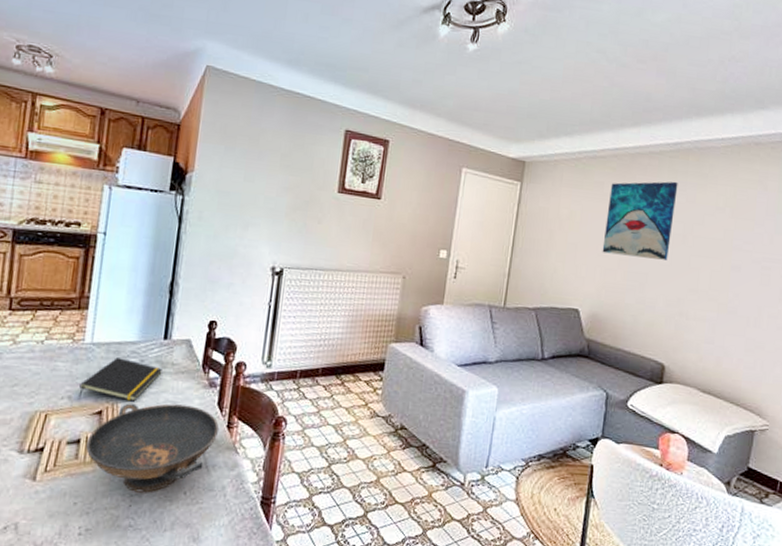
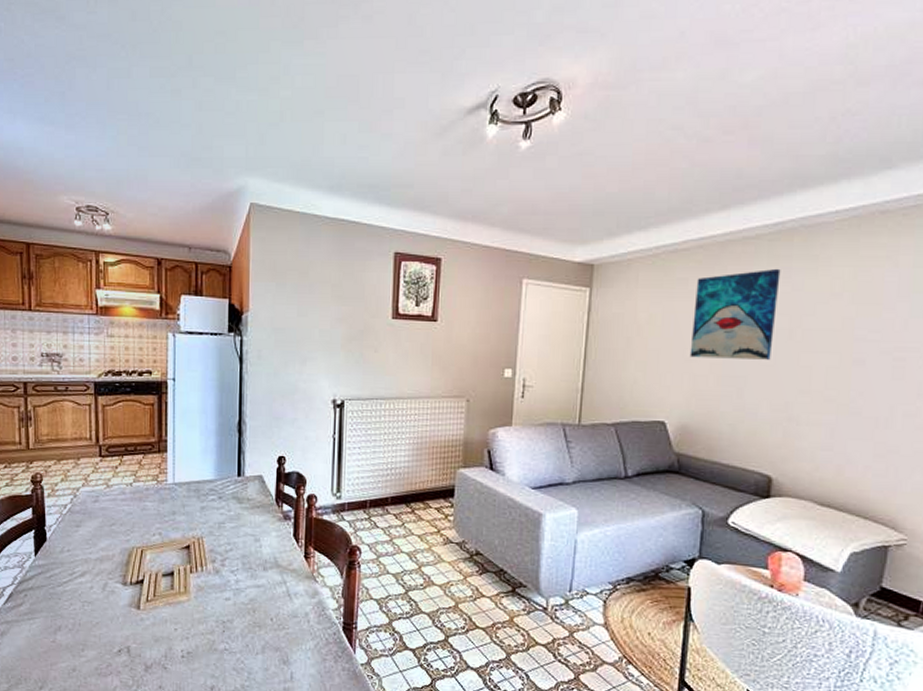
notepad: present [78,357,163,402] -> none [167,496,239,536]
decorative bowl: present [86,403,220,493] -> none [180,537,298,620]

